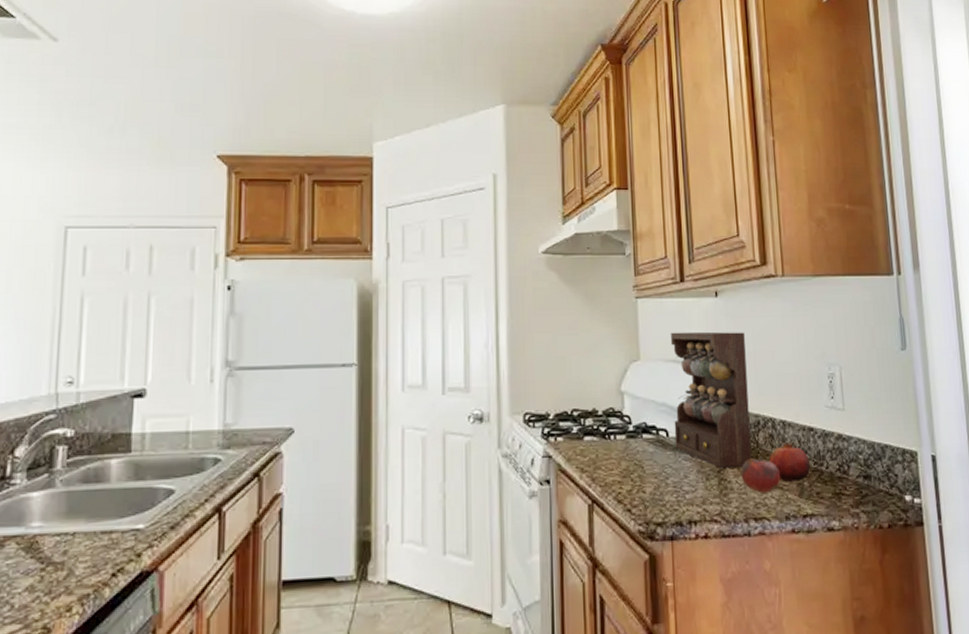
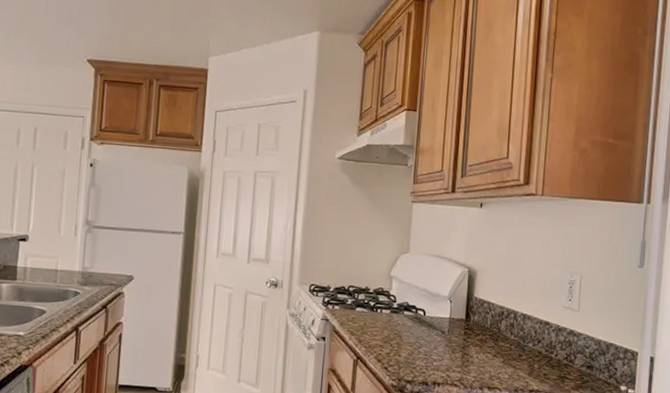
spice rack: present [671,331,752,468] -> none [430,233,501,346]
fruit: present [740,457,780,493] -> none [481,340,515,369]
fruit: present [769,442,810,483] -> none [507,331,542,364]

